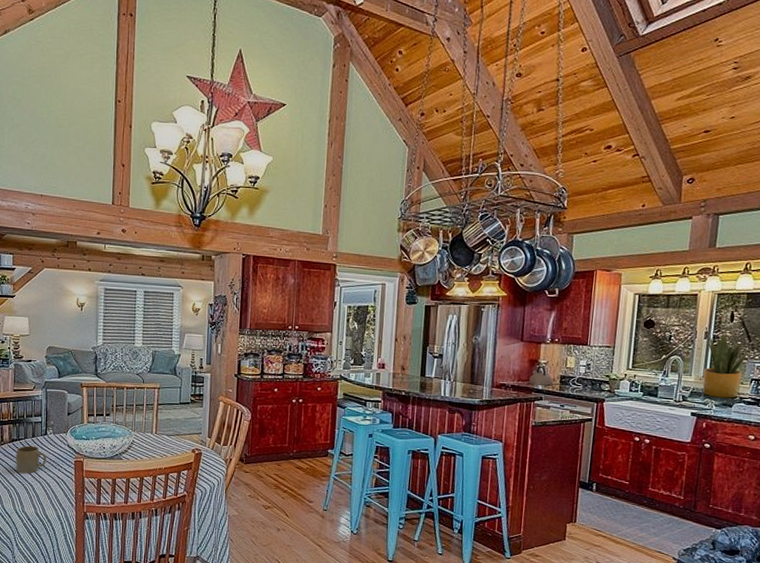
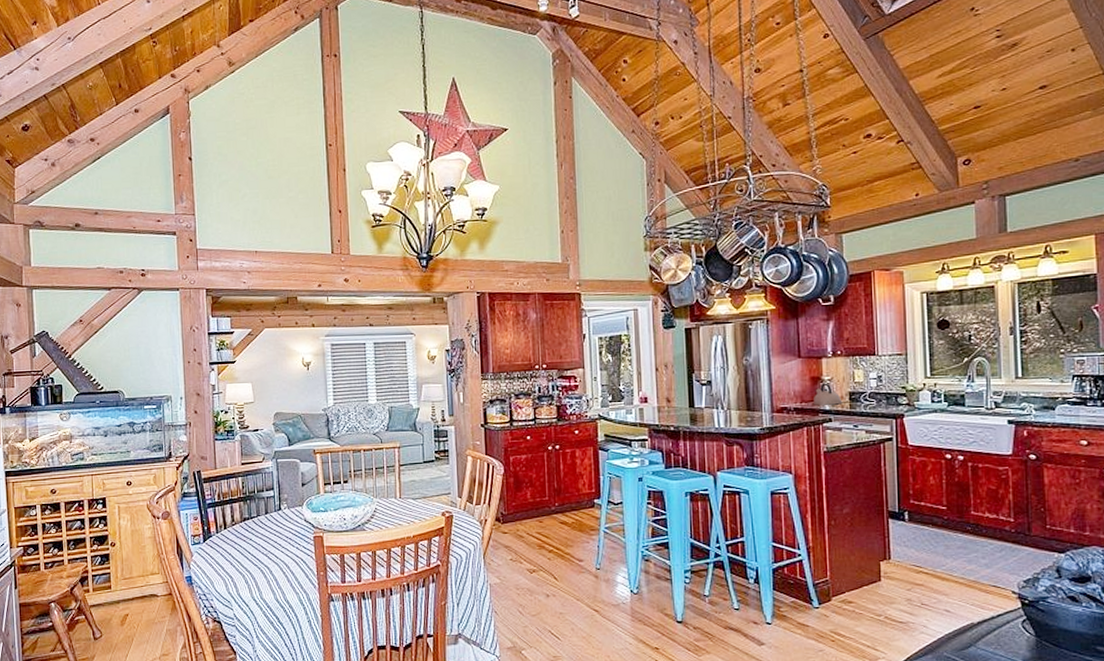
mug: present [15,445,47,474] -> none [249,523,283,556]
planter: present [702,332,750,398] -> none [1012,325,1066,401]

